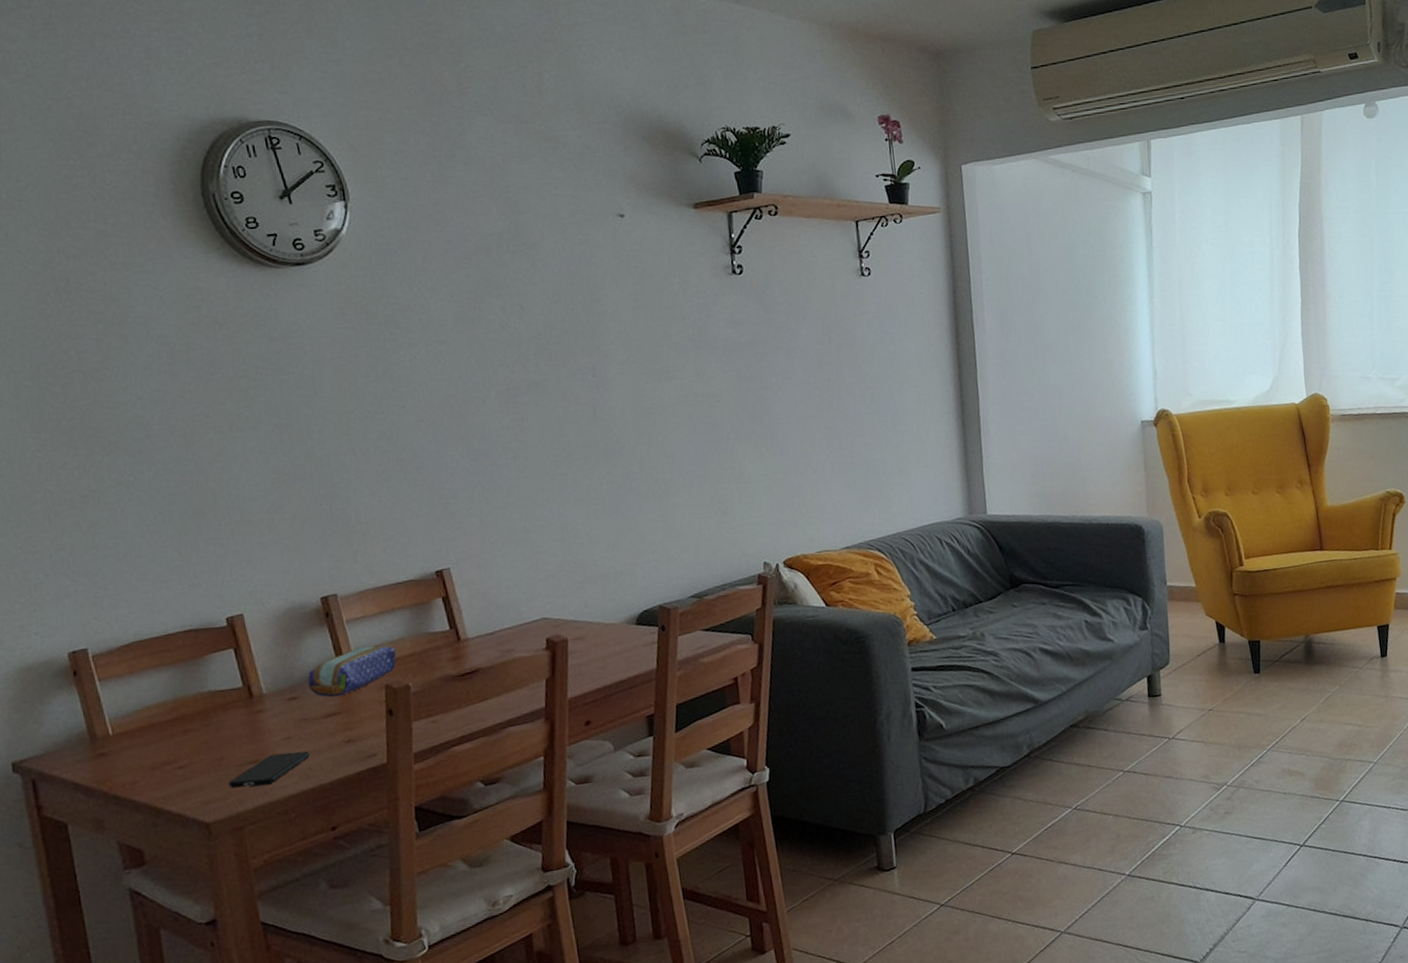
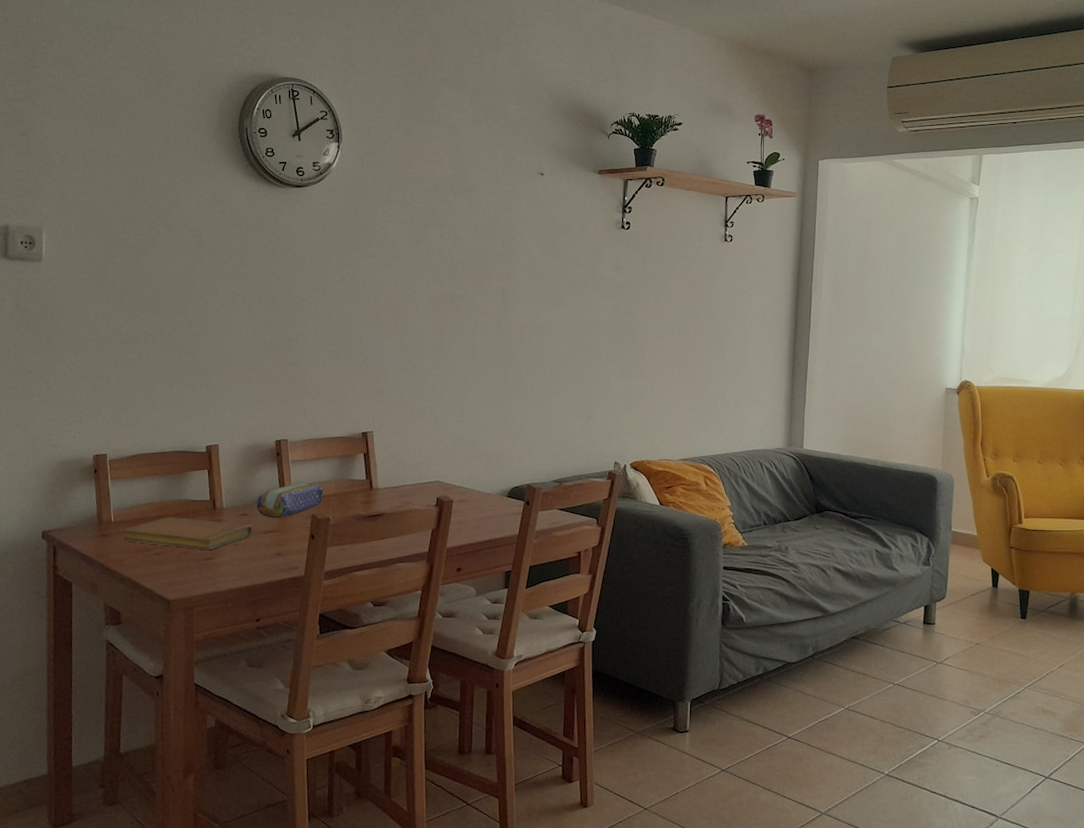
notebook: none [129,710,308,758] -> present [123,517,252,551]
smartphone: present [228,751,311,788] -> none [188,555,250,578]

